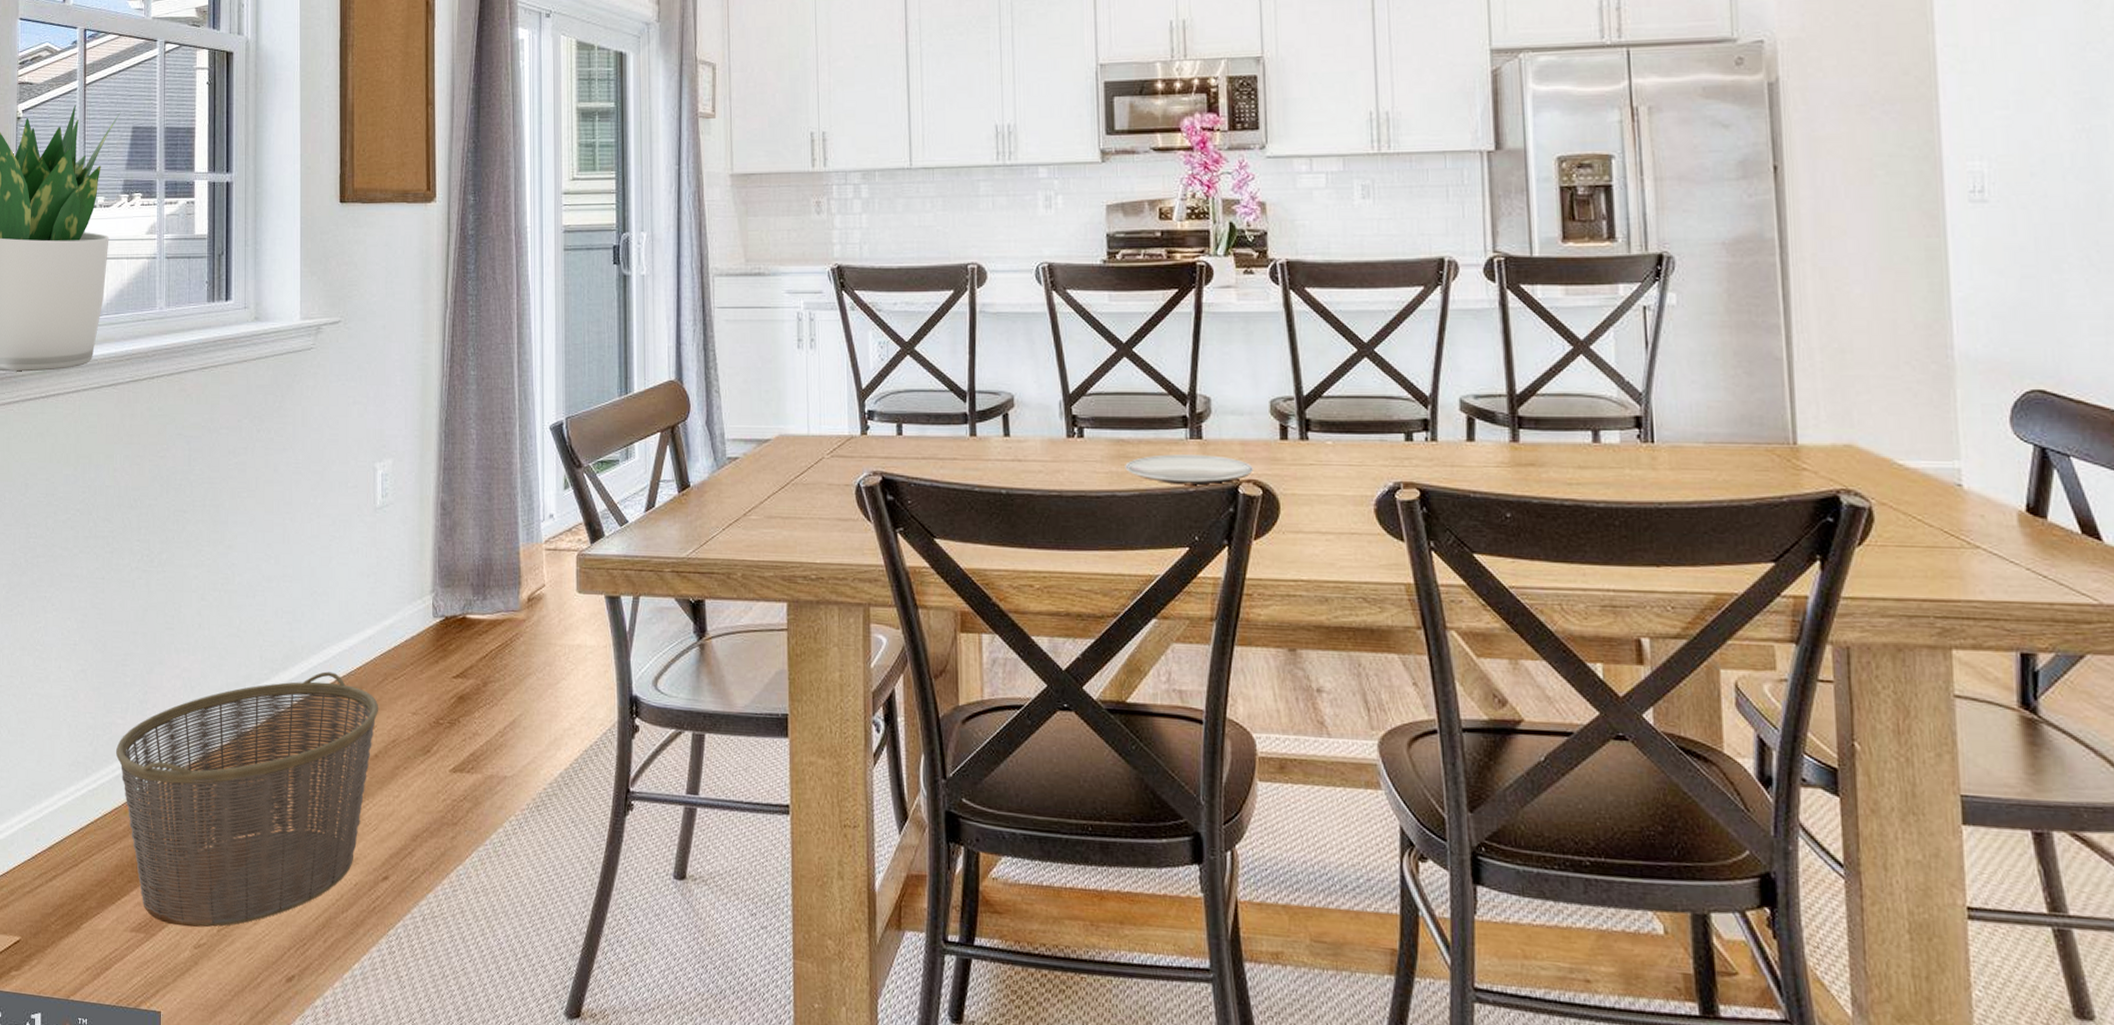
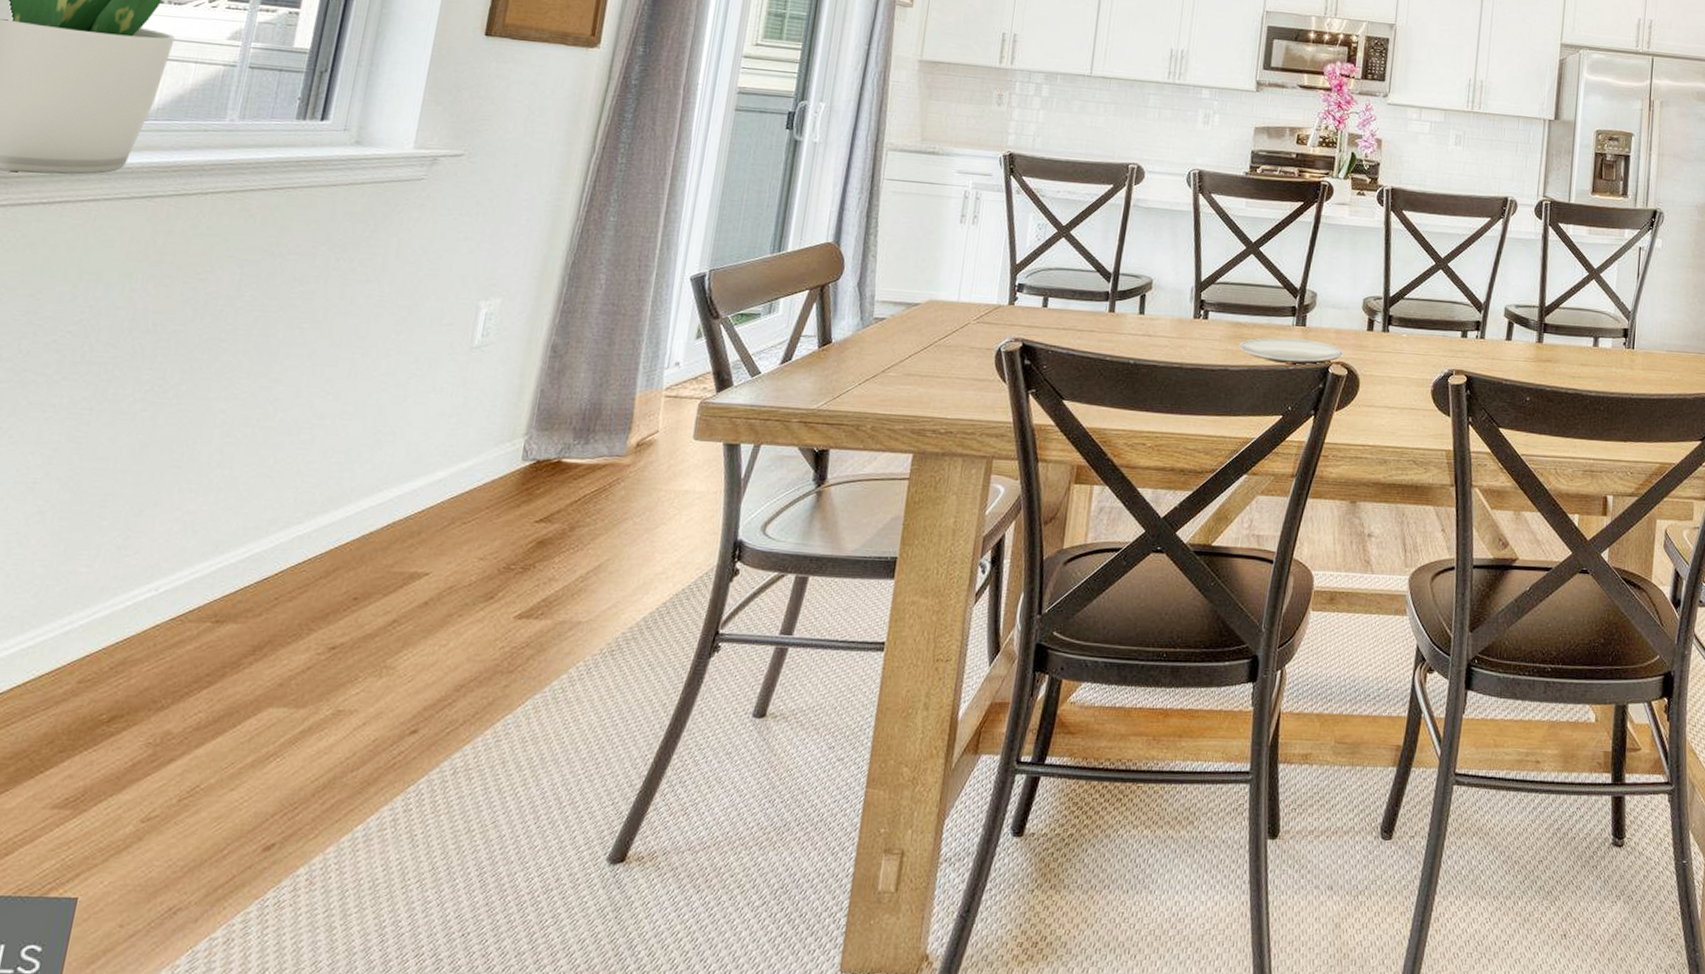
basket: present [116,671,379,928] -> none [70,515,439,799]

